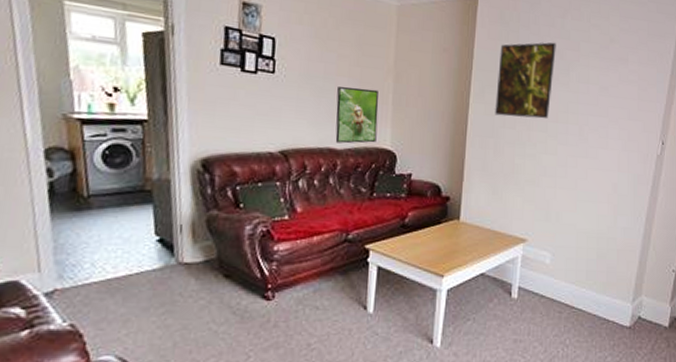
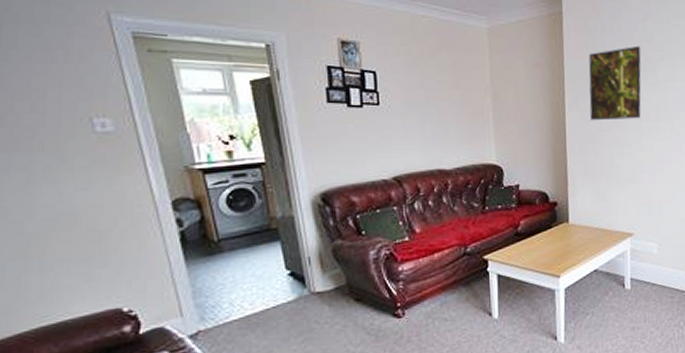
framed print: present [335,86,379,144] -> none [440,109,482,164]

